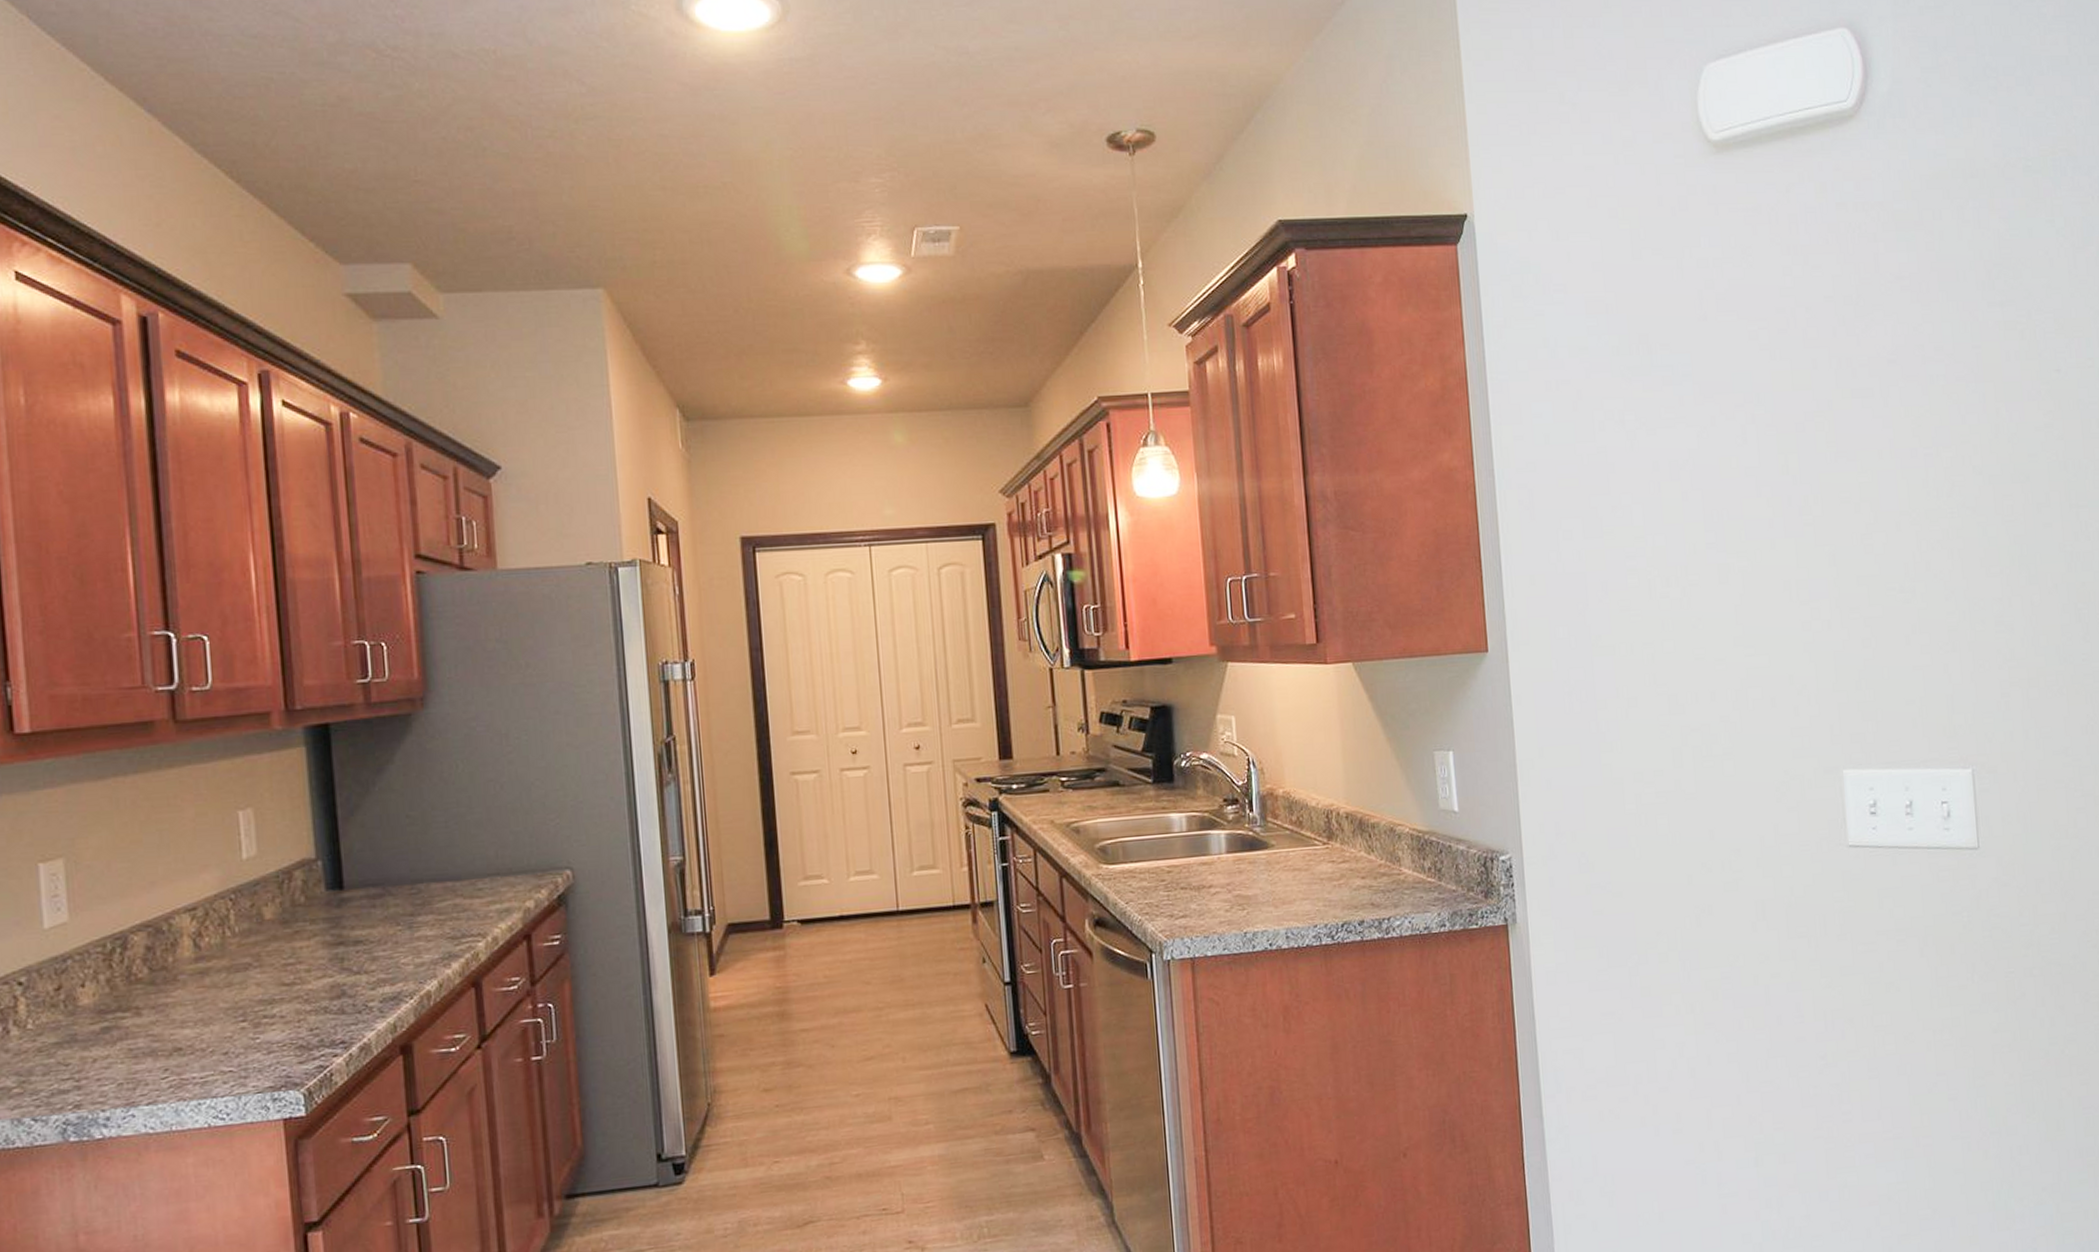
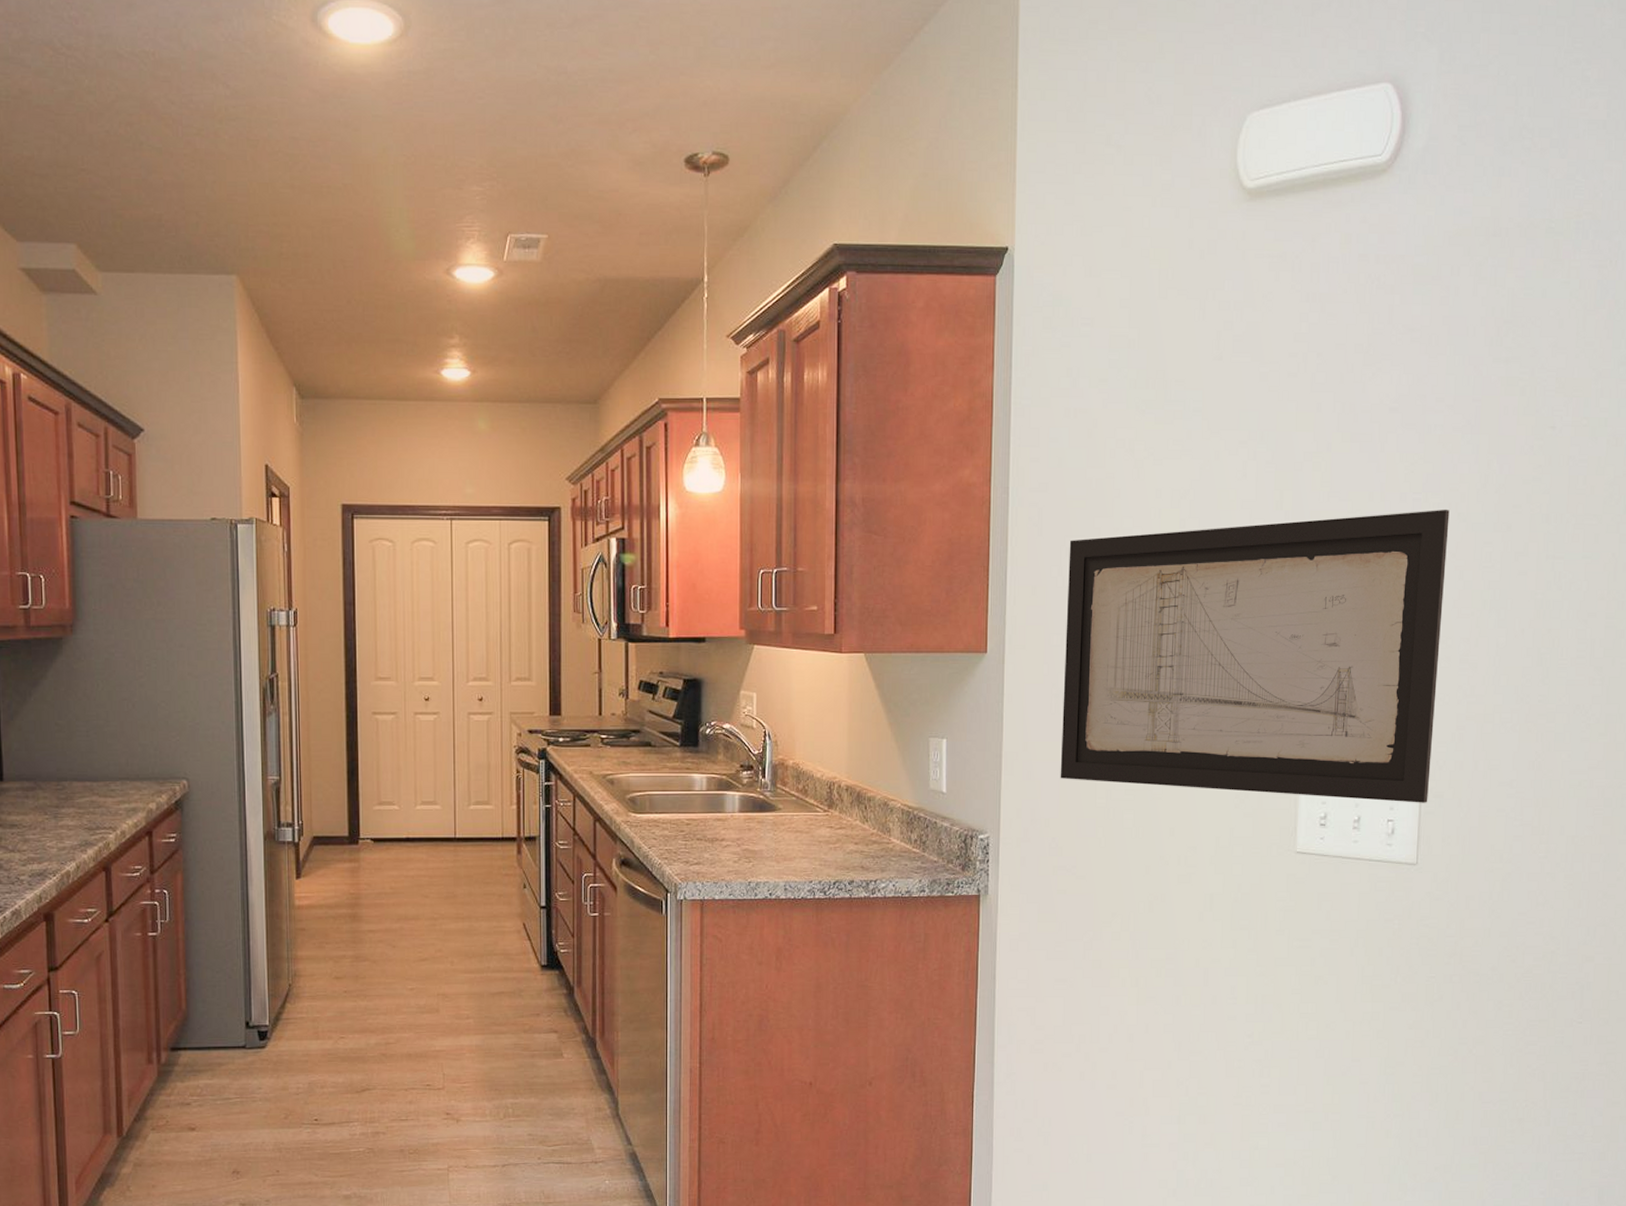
wall art: none [1565,462,1982,786] -> present [1060,509,1450,803]

